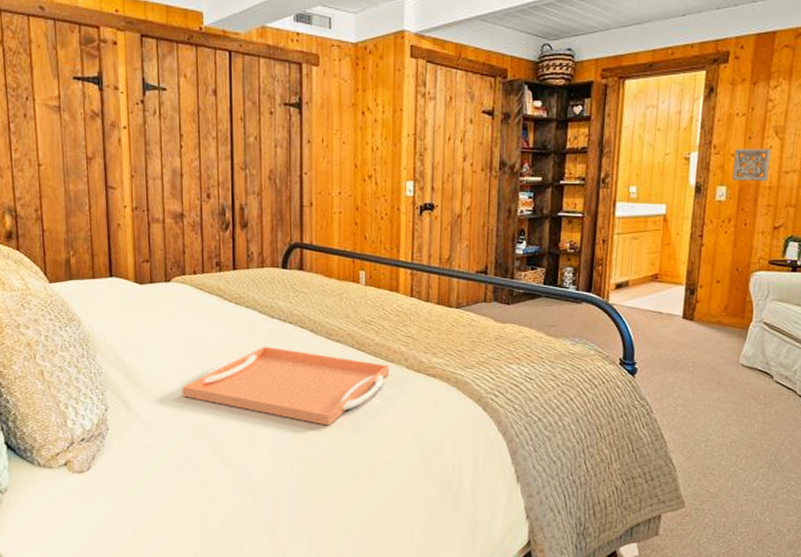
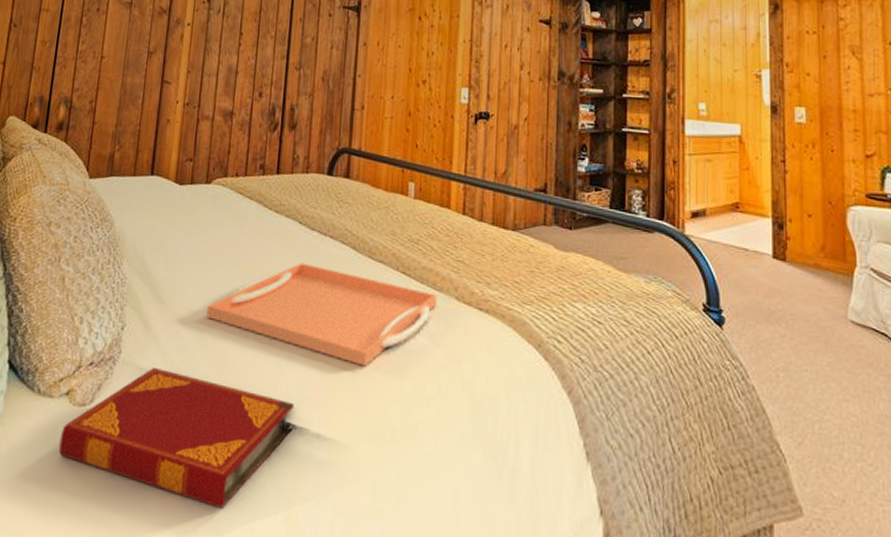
hardback book: none [66,438,270,539] -> present [58,367,294,510]
wall ornament: present [732,148,771,181] -> none [810,67,851,104]

